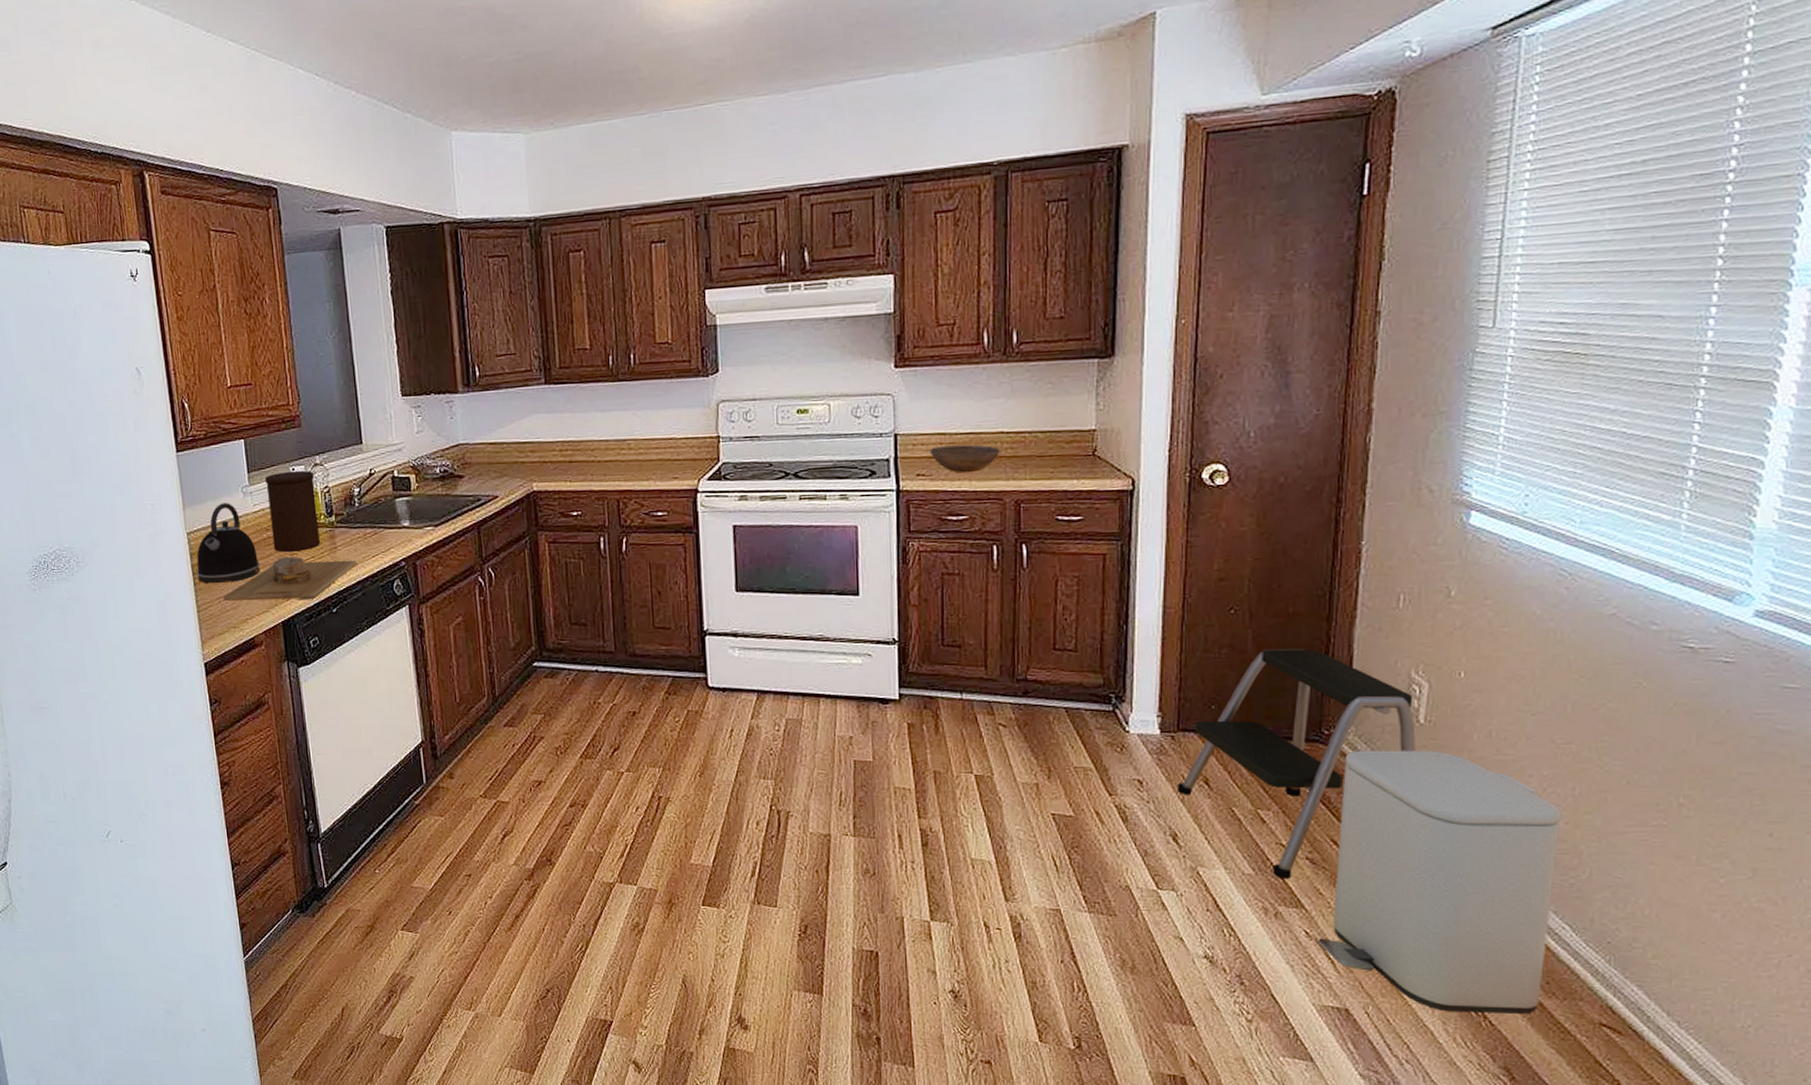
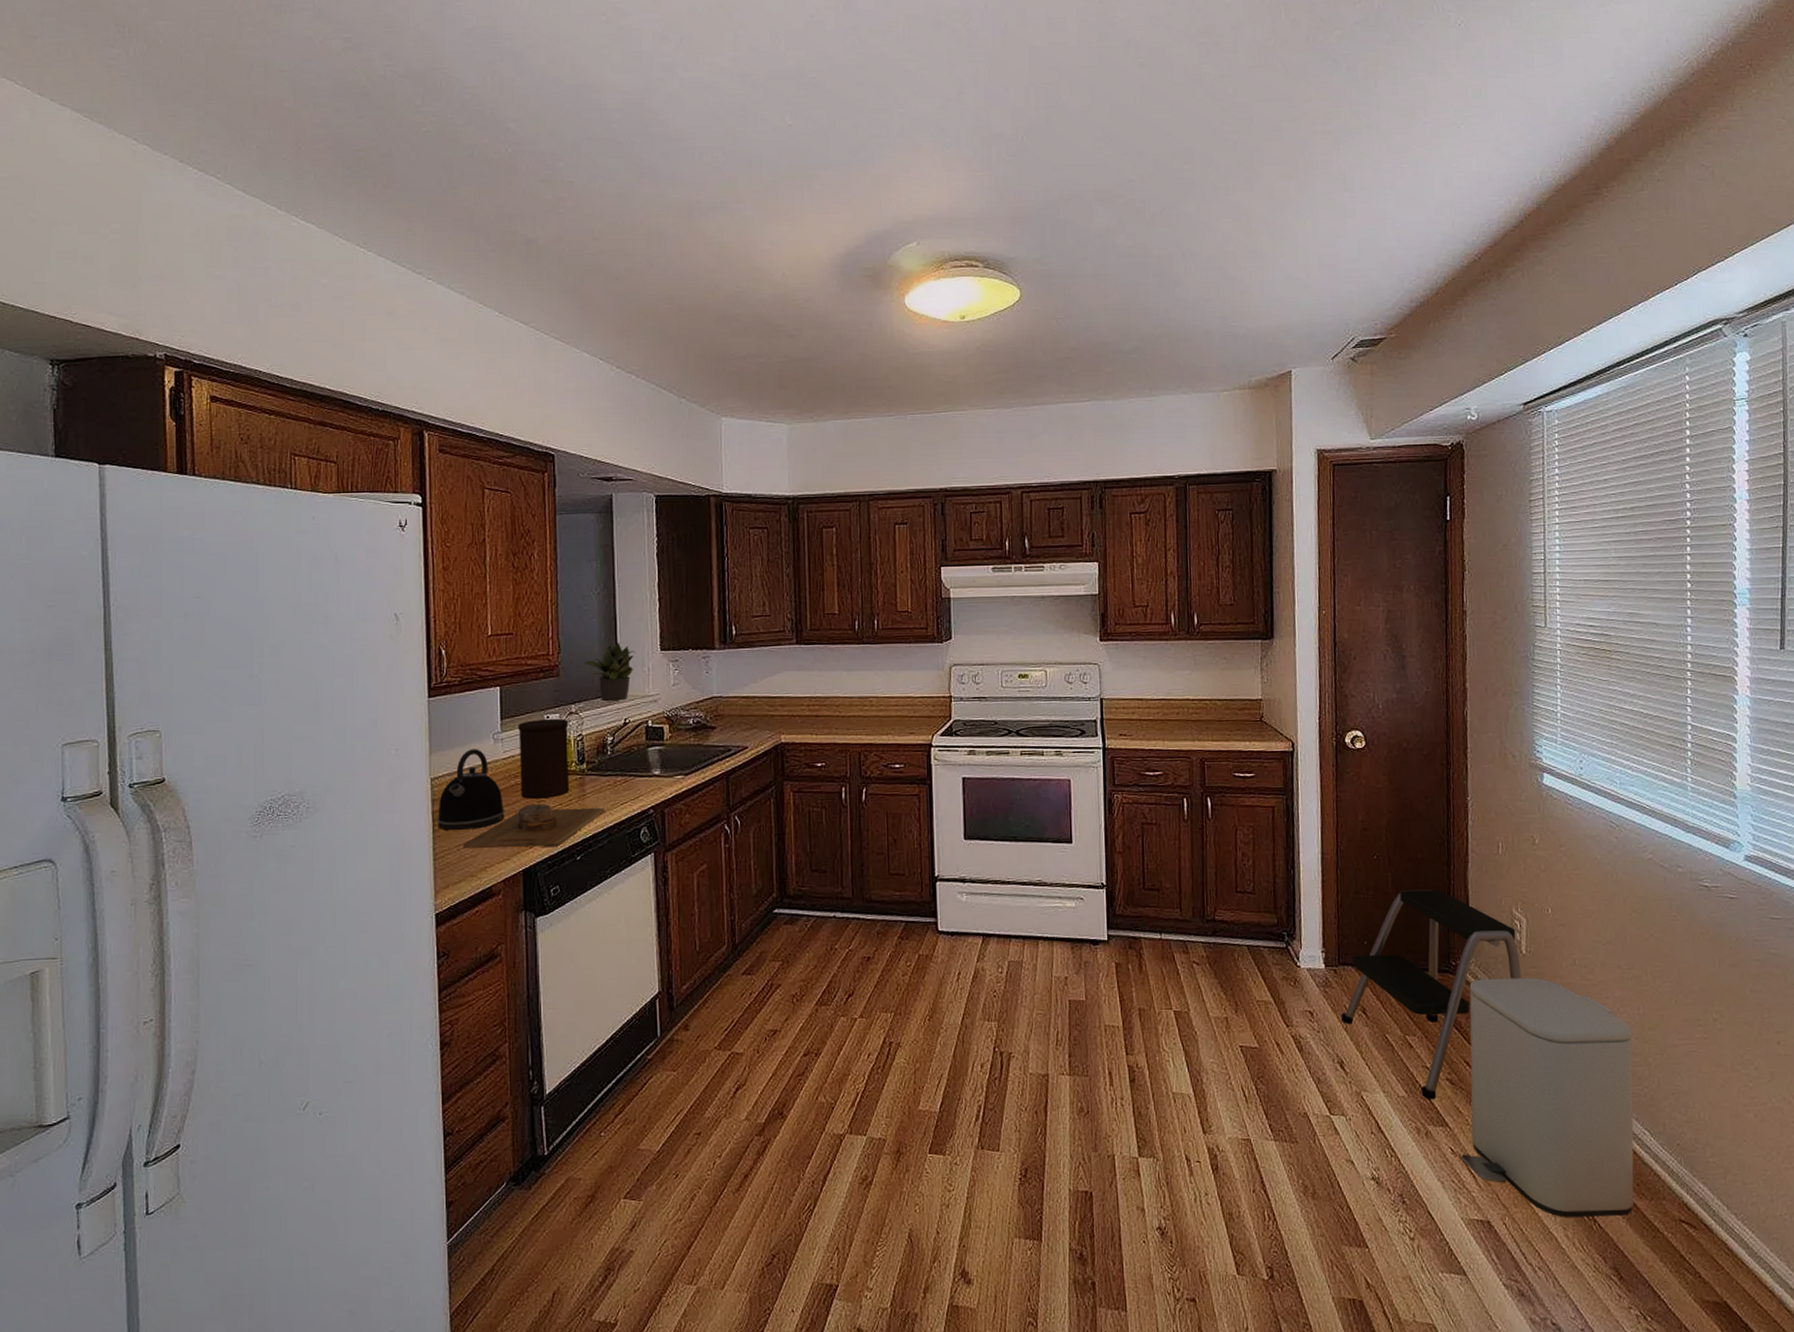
potted plant: none [325,389,376,451] -> present [584,642,636,701]
bowl: present [929,444,1001,474] -> none [1129,709,1187,734]

